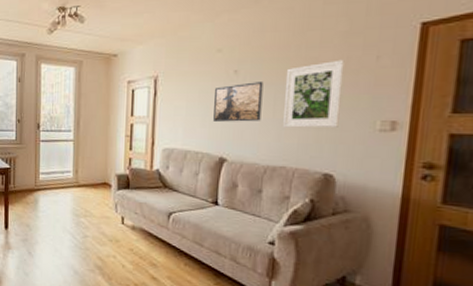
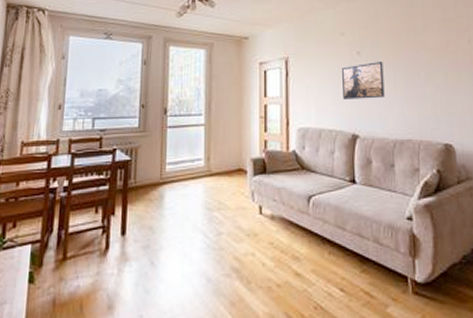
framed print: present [283,59,345,128] -> none [400,42,449,103]

